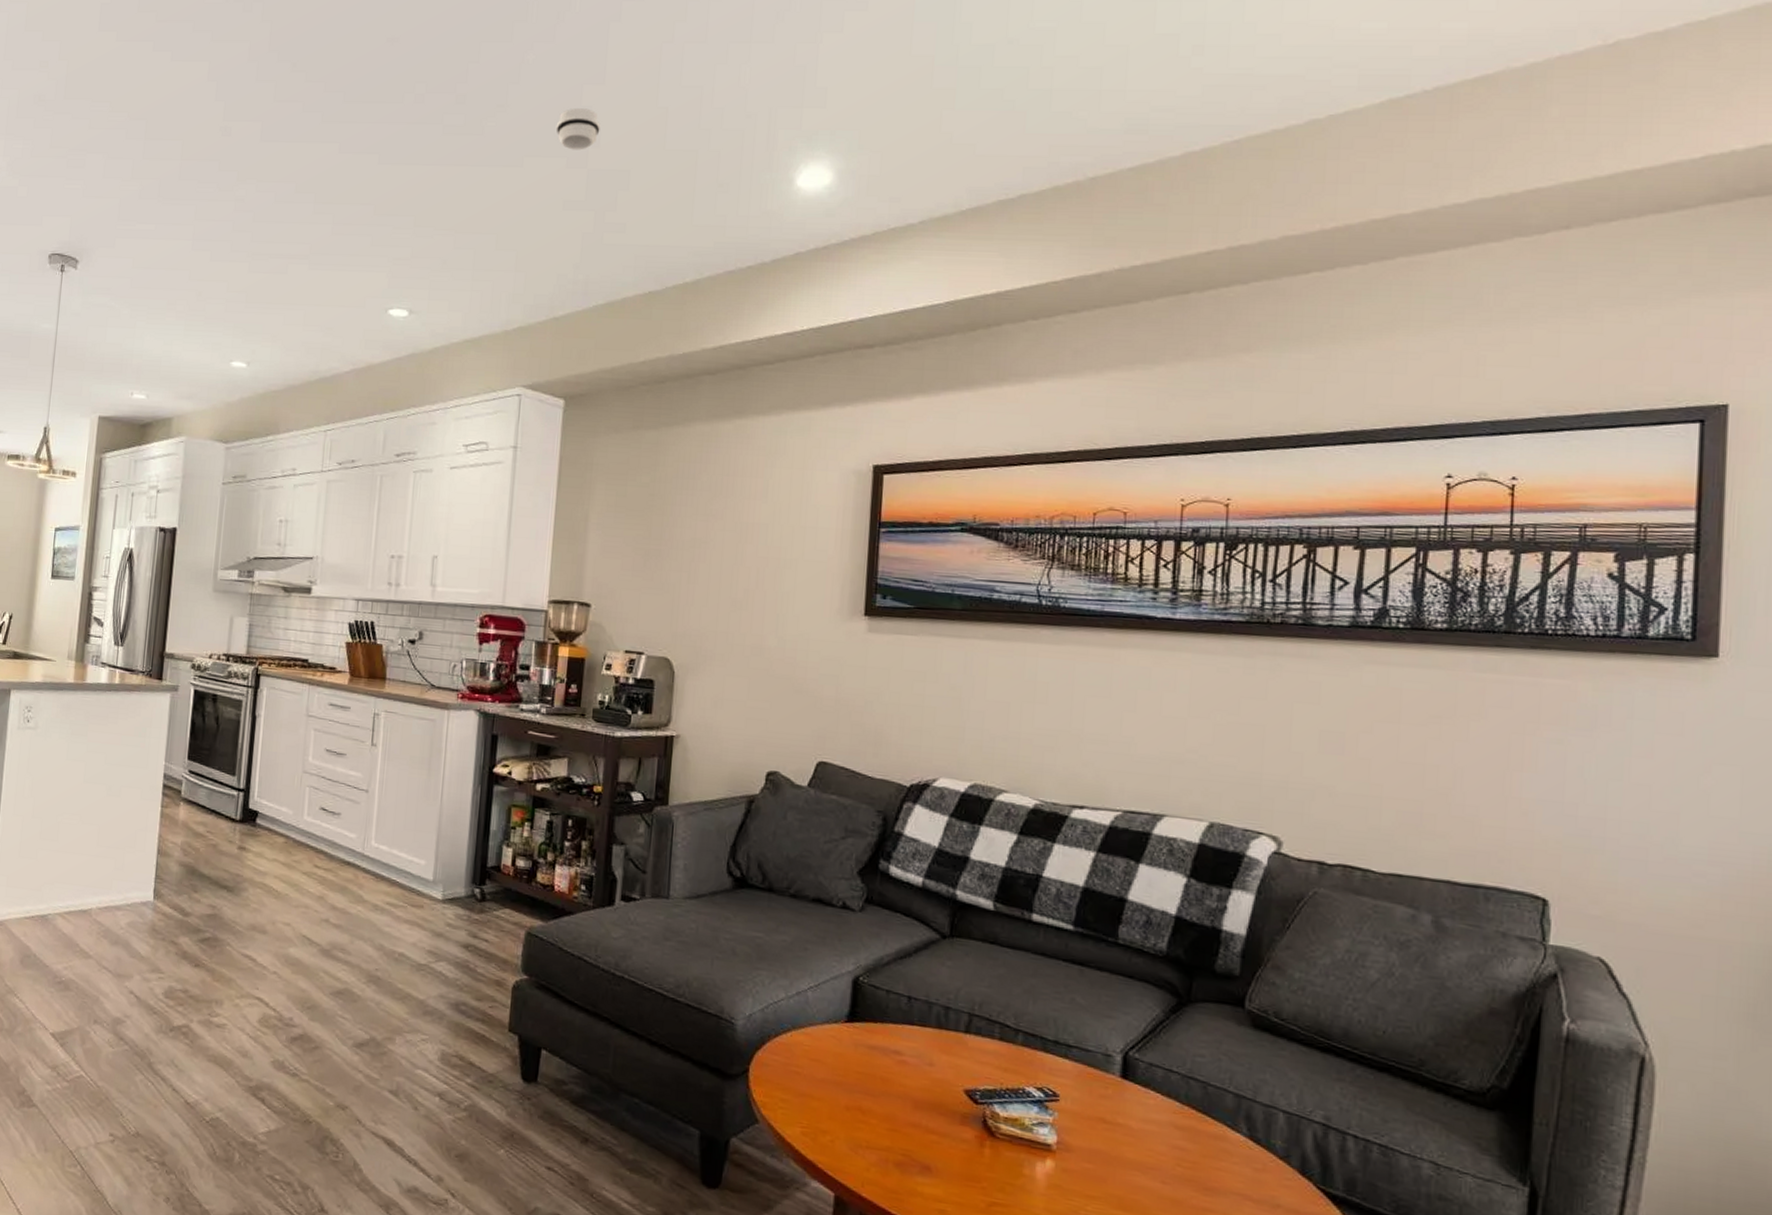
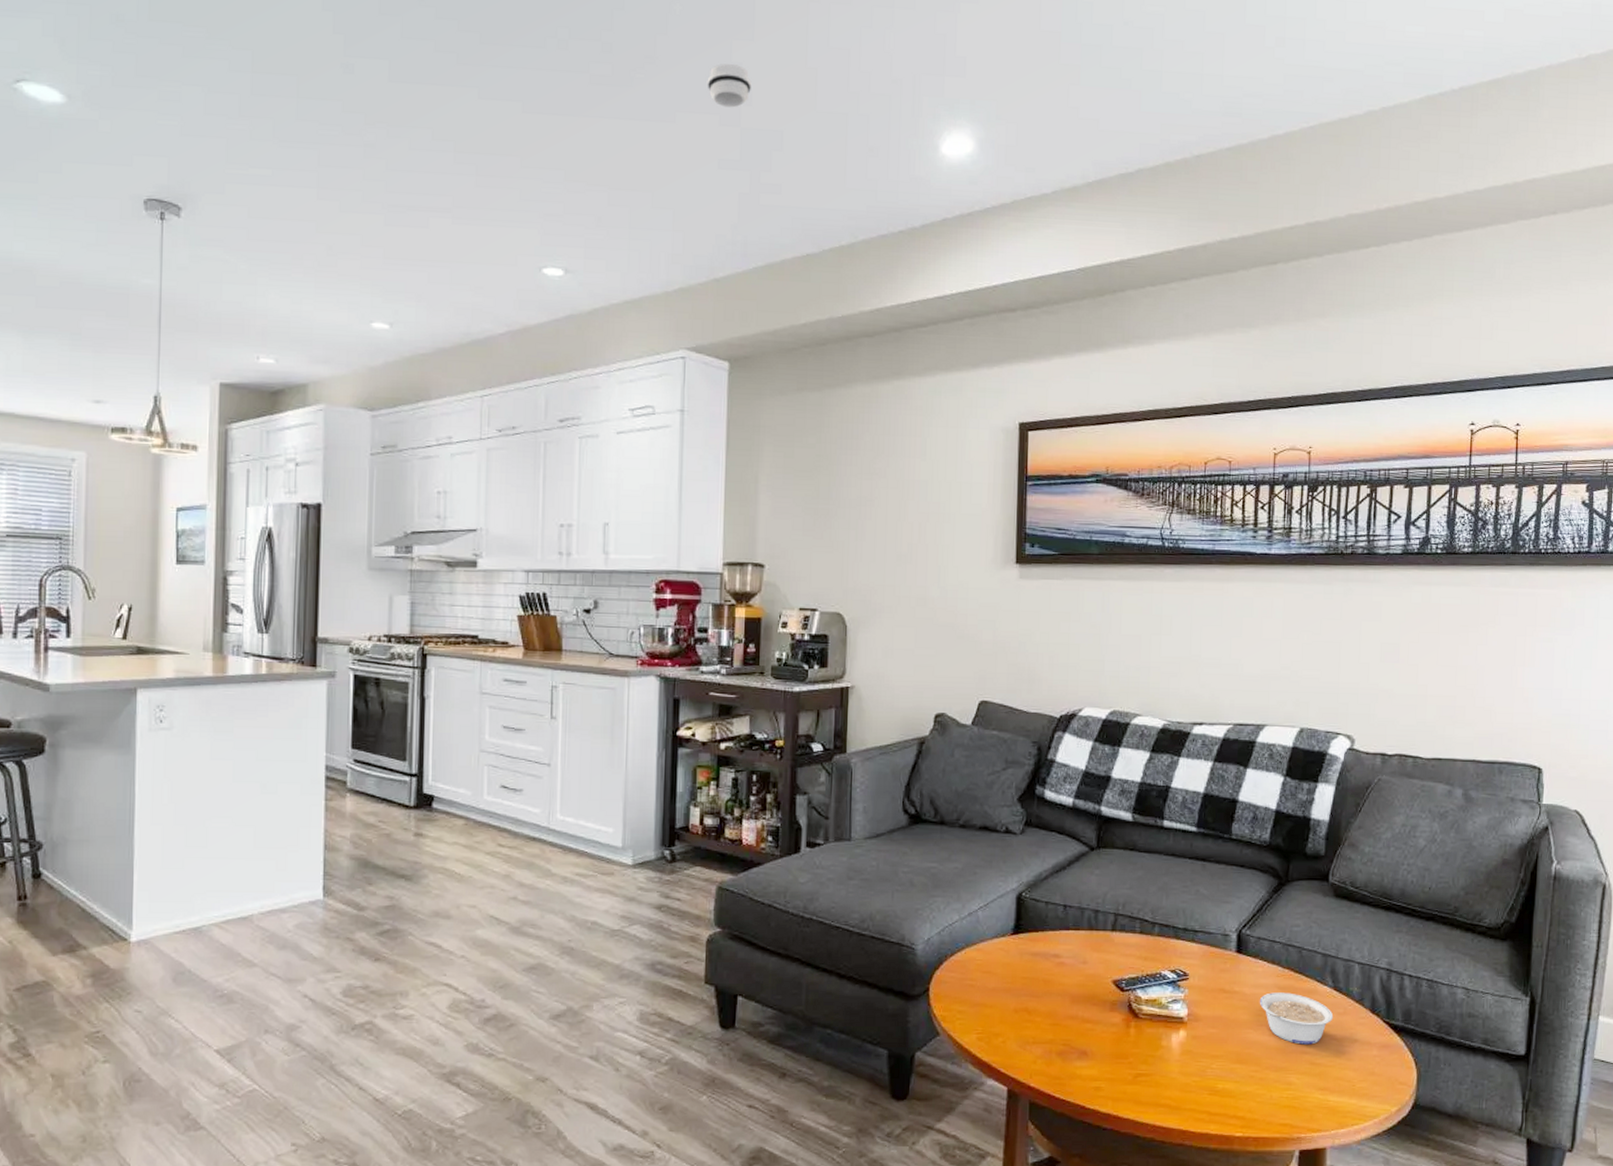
legume: none [1149,1131,1249,1202] -> present [1259,992,1334,1045]

